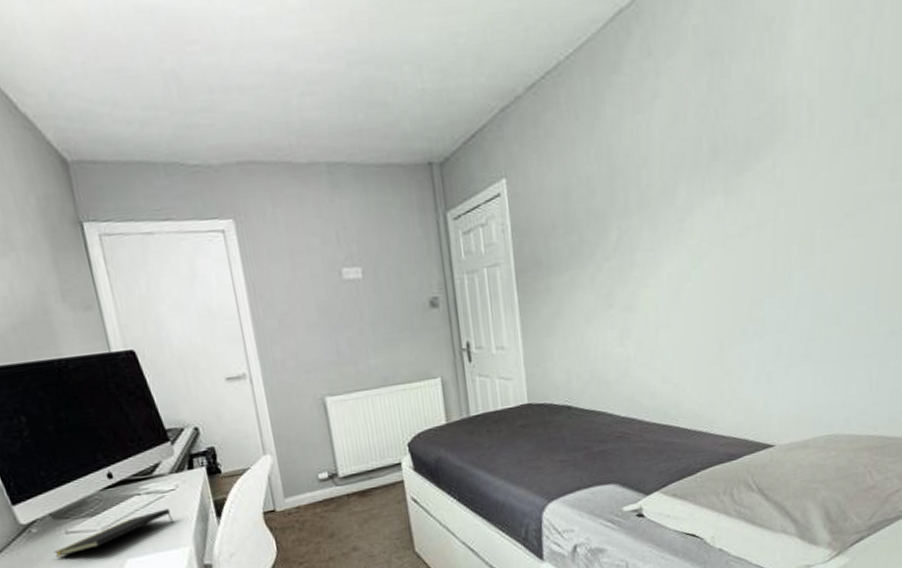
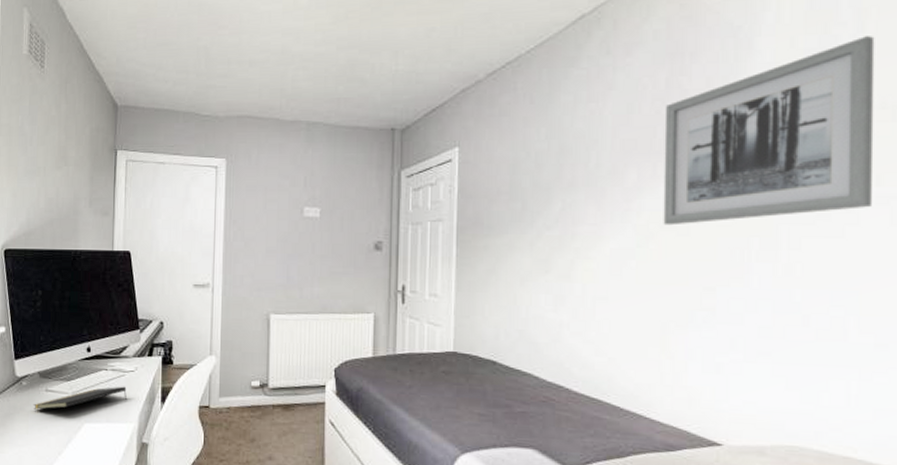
wall art: none [708,24,890,243] -> present [663,36,875,226]

